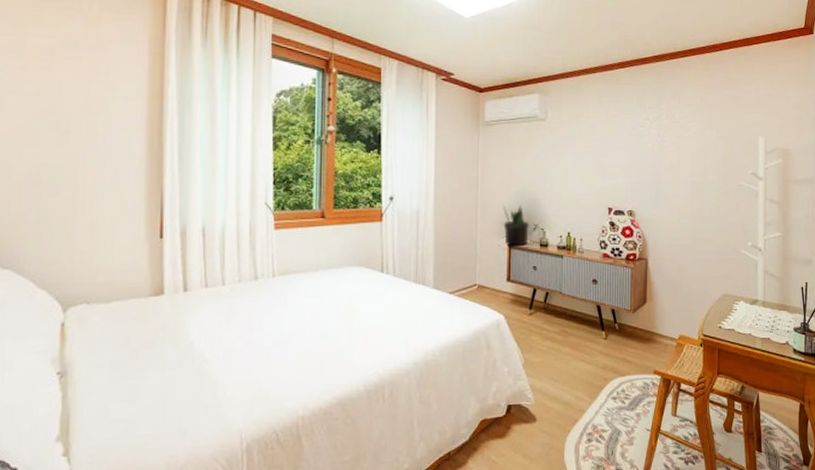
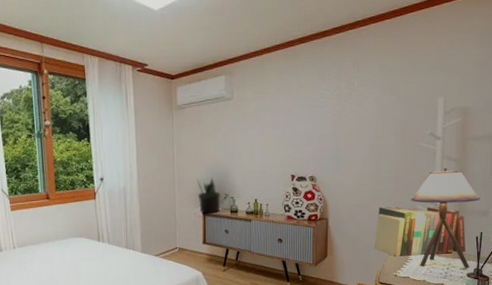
books: none [697,249,791,305] -> present [375,206,466,257]
table lamp: none [734,210,804,324] -> present [410,167,480,270]

